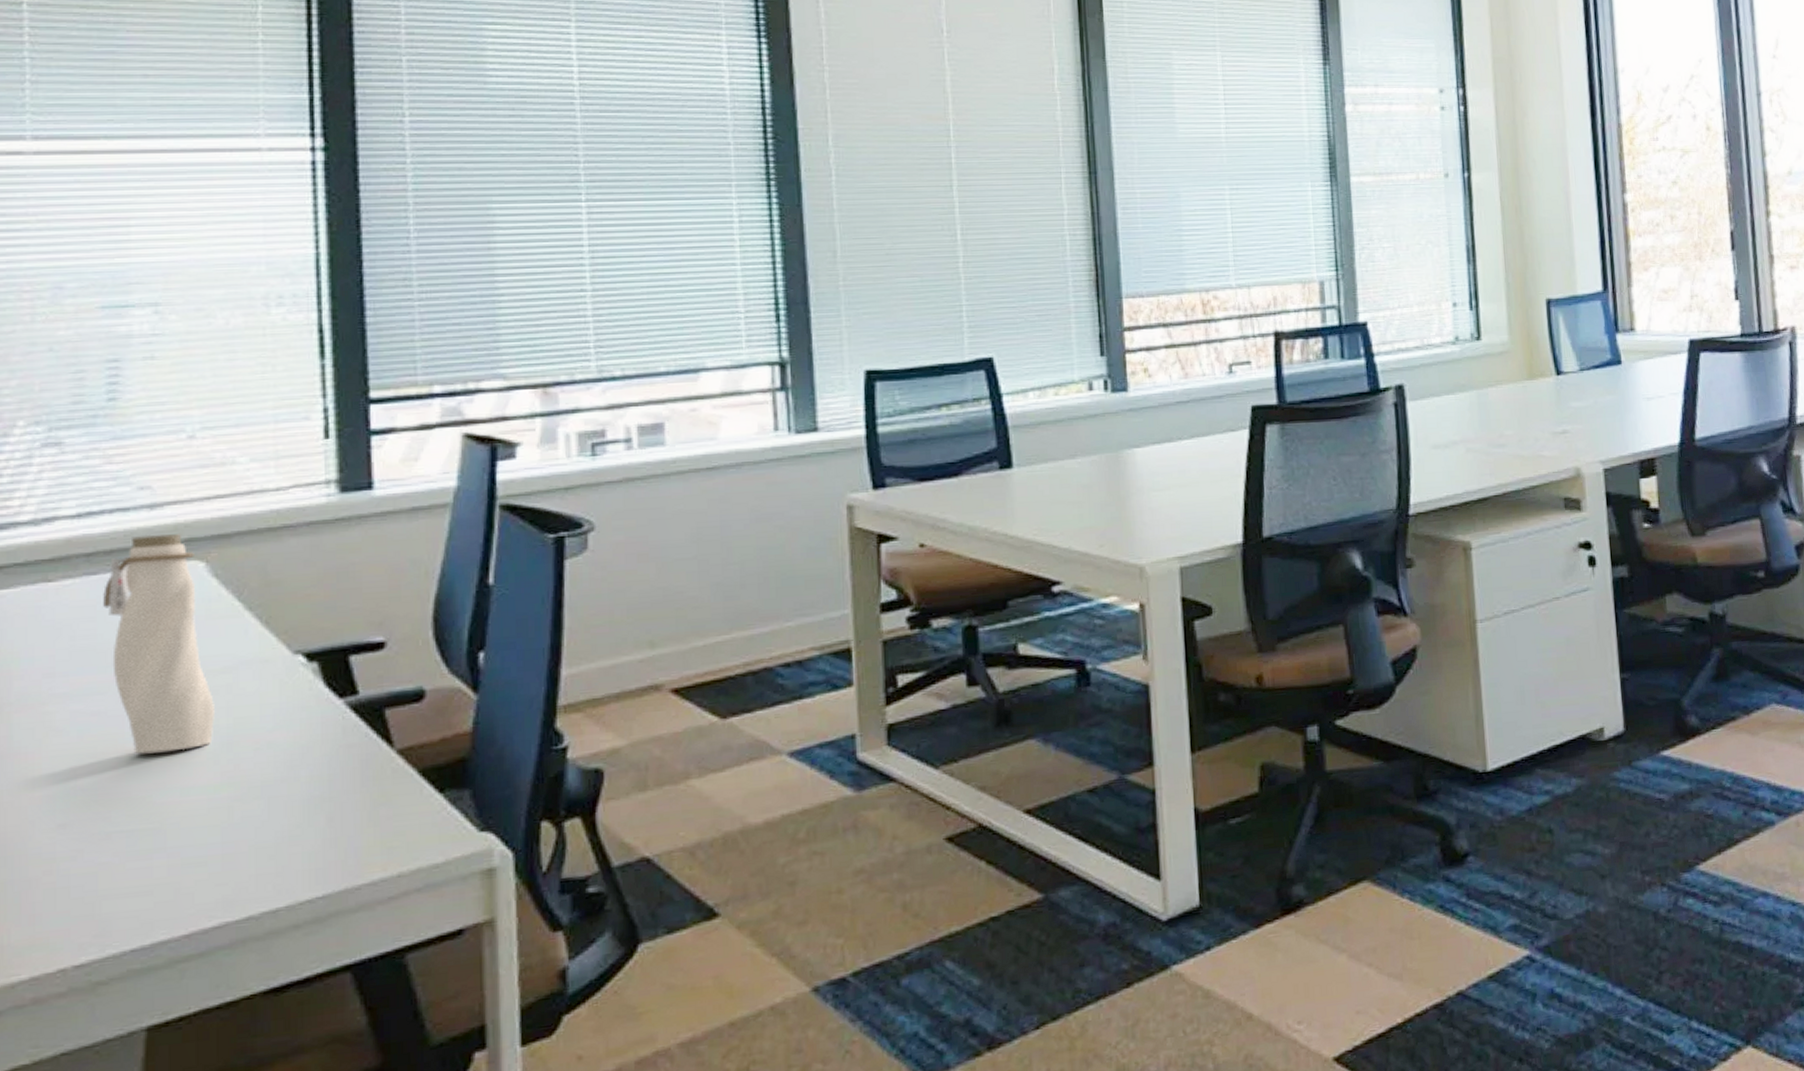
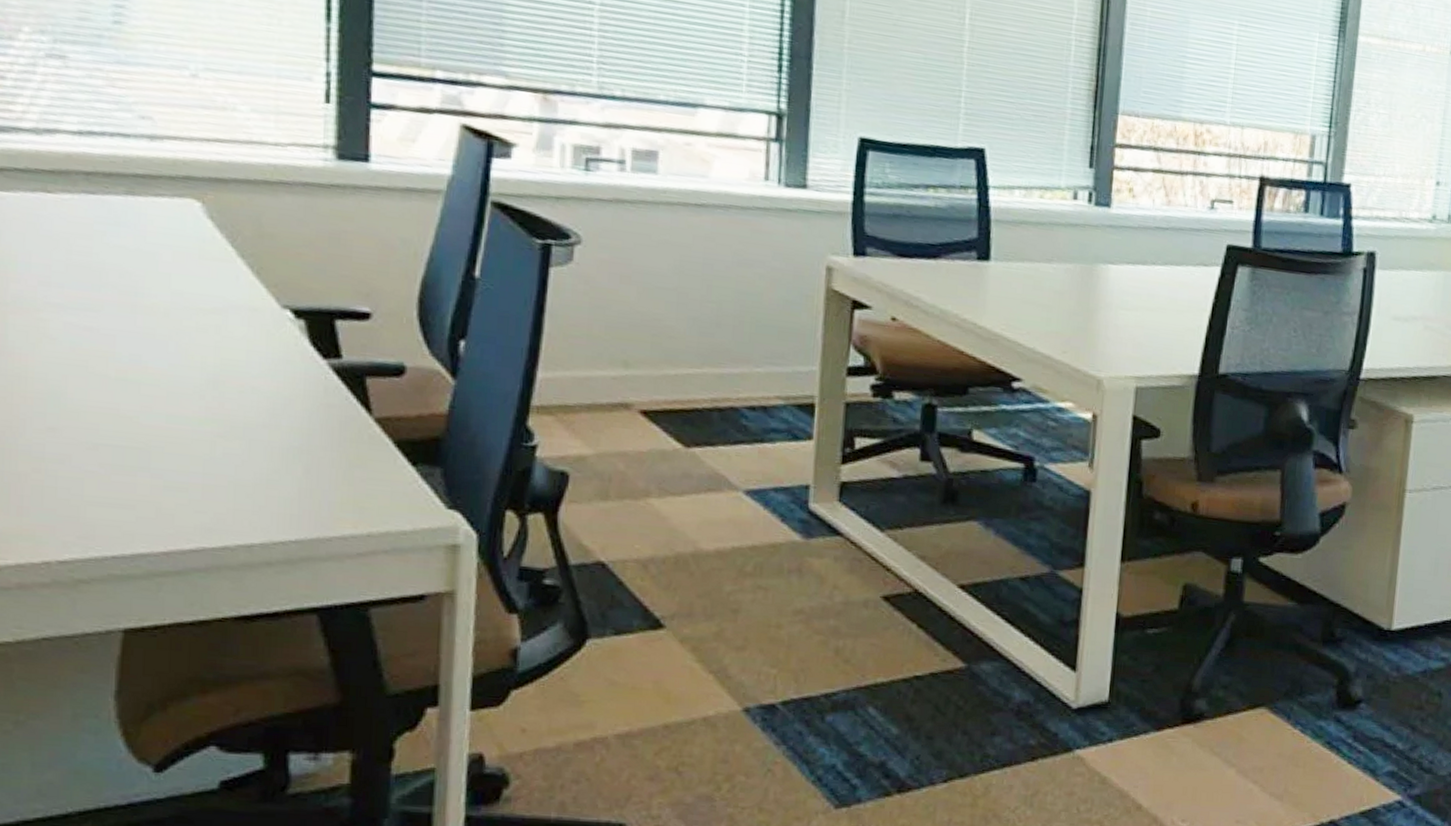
water bottle: present [103,534,215,754] -> none [100,164,203,380]

